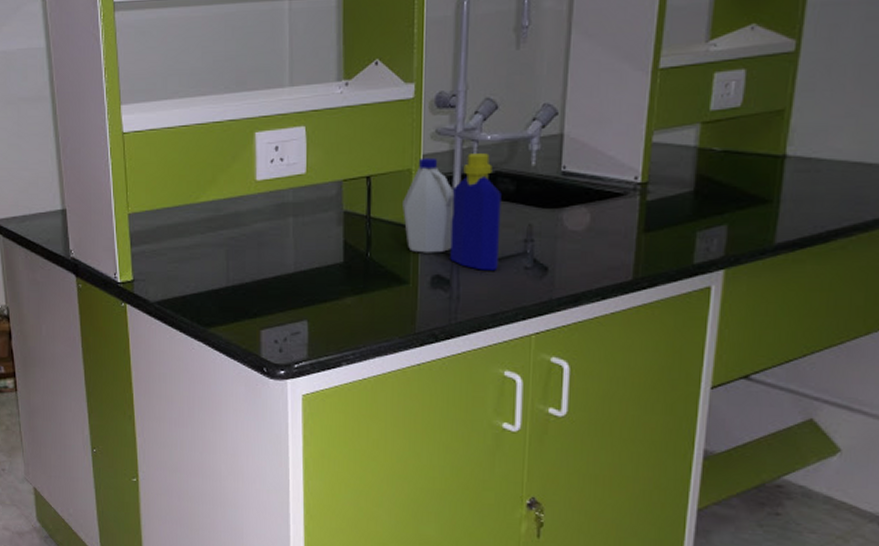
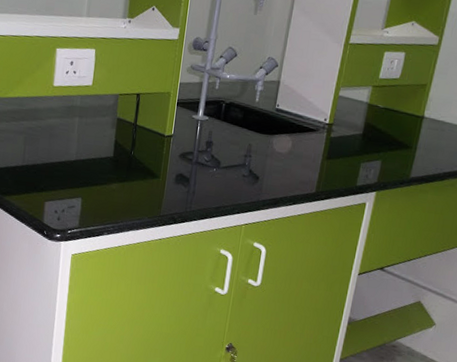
bottle: present [403,153,502,271] -> none [160,85,233,175]

